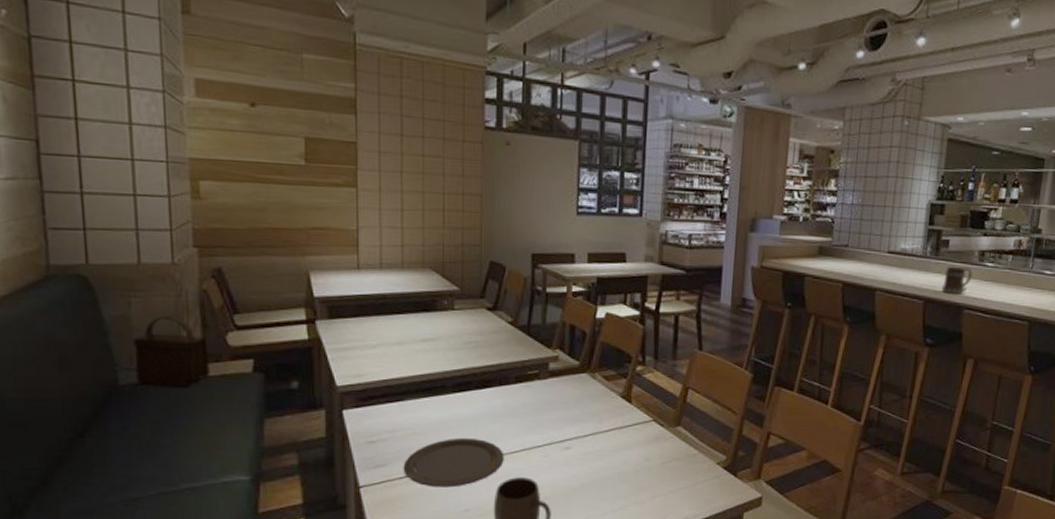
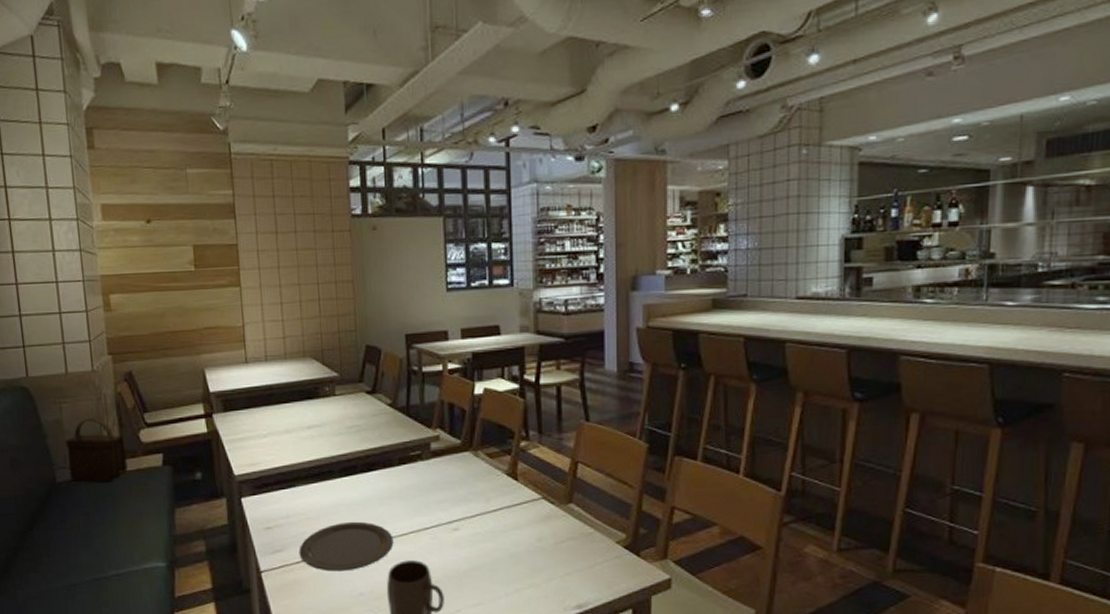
beer mug: present [941,266,973,296] -> none [868,306,907,341]

